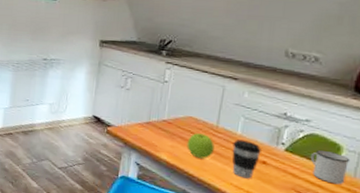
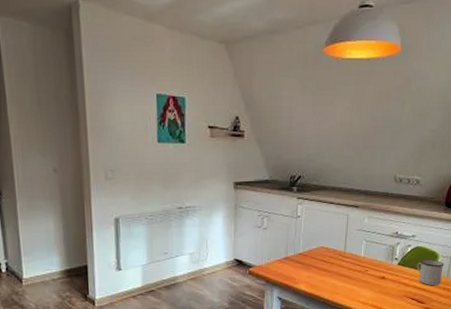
apple: present [187,133,214,159] -> none [321,261,344,284]
coffee cup: present [232,139,261,179] -> none [358,261,380,294]

